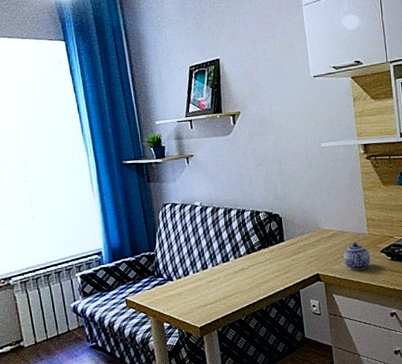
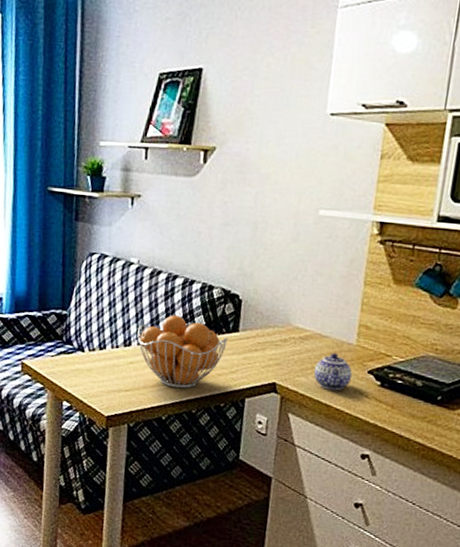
fruit basket: none [210,238,278,294] -> present [137,315,228,389]

